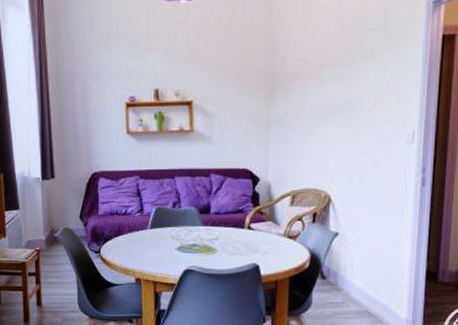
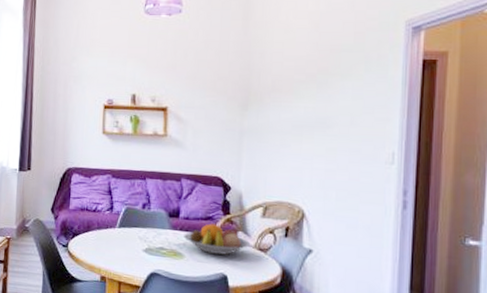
fruit bowl: none [215,216,281,246] -> present [184,223,251,255]

